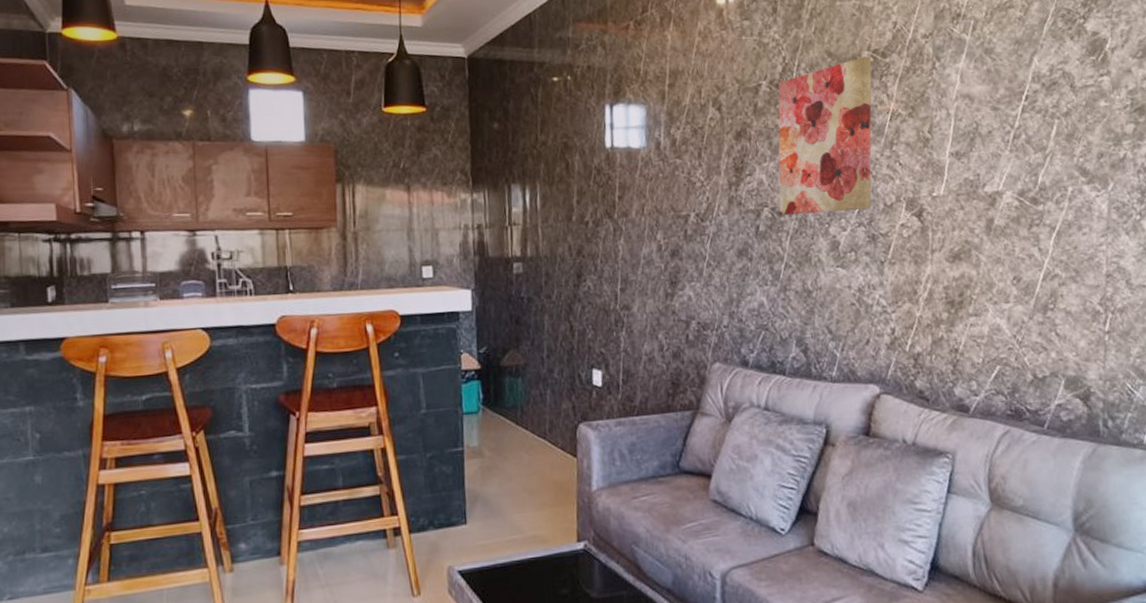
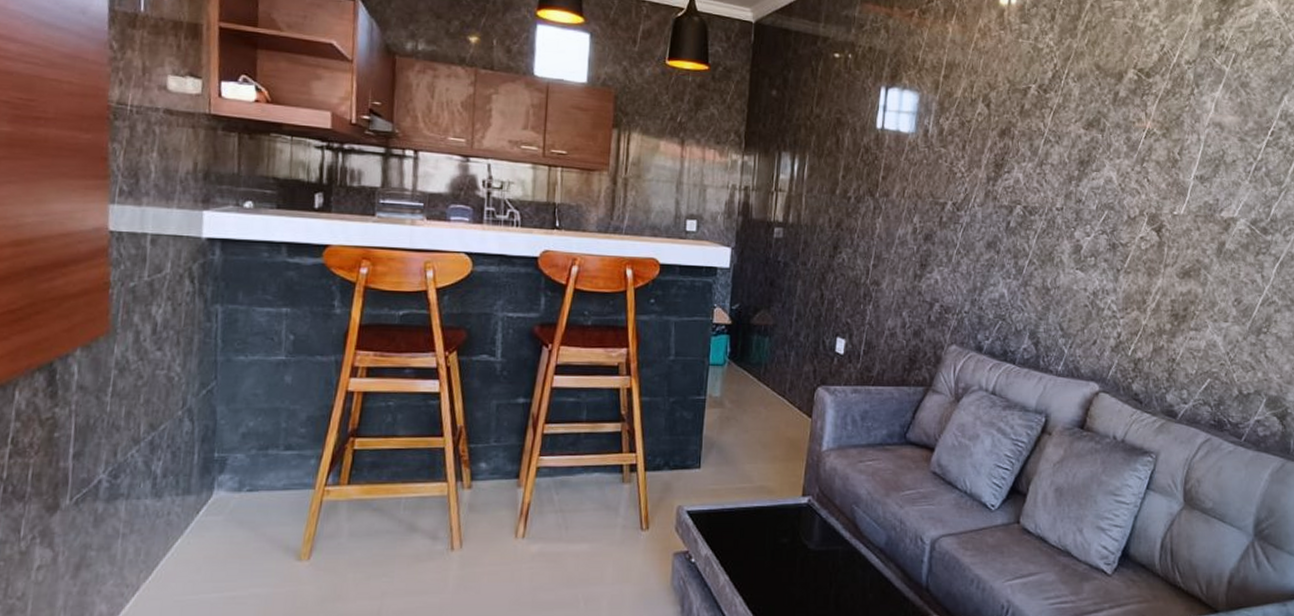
wall art: present [778,56,872,215] -> none [1031,73,1136,219]

